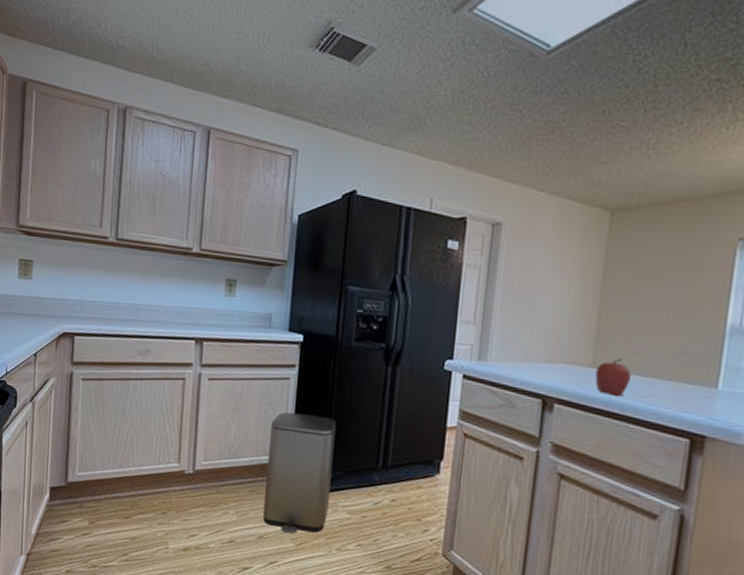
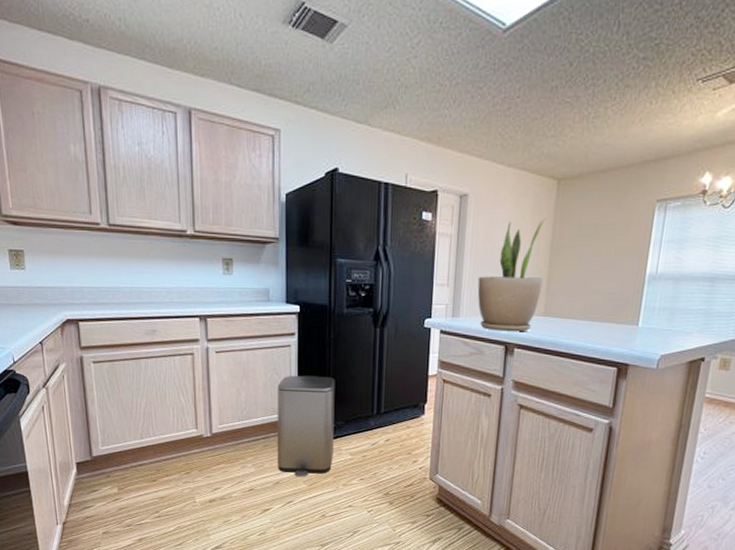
potted plant: none [509,252,598,385] -> present [477,217,548,332]
fruit: present [595,358,632,398] -> none [546,306,574,339]

